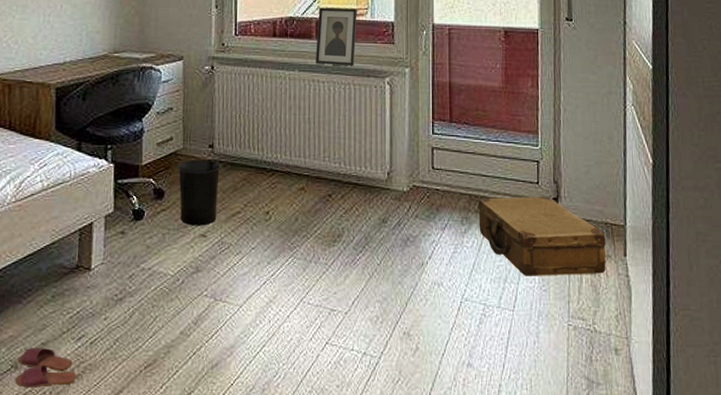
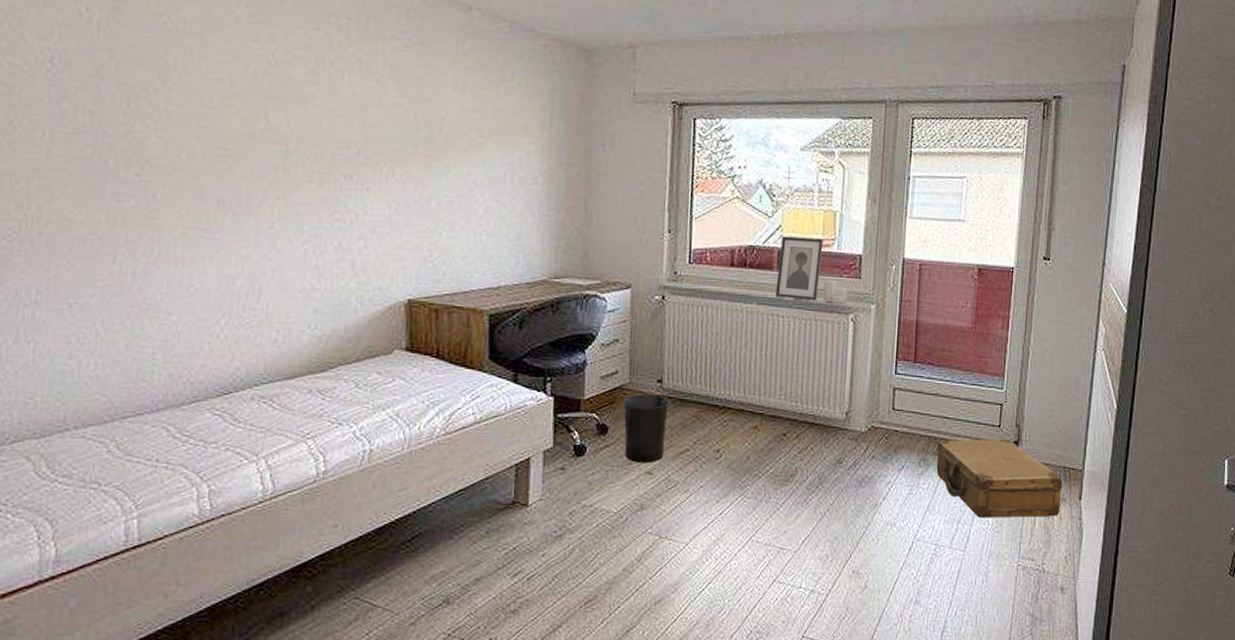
slippers: present [15,347,76,388] -> none [447,582,512,622]
candle: none [360,44,382,68] -> present [823,278,847,304]

